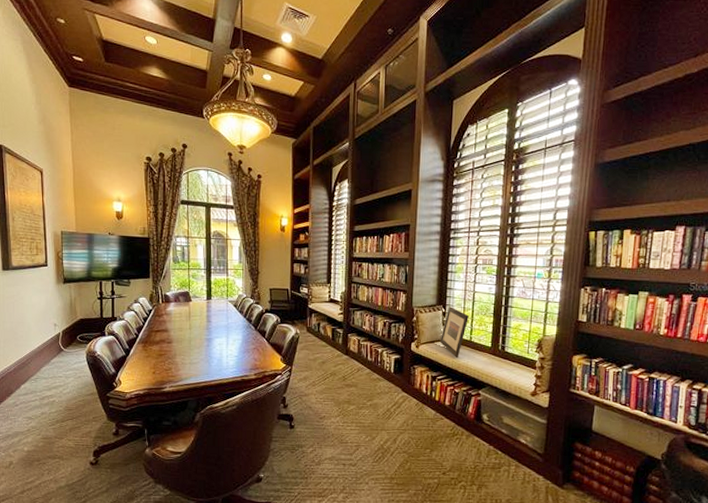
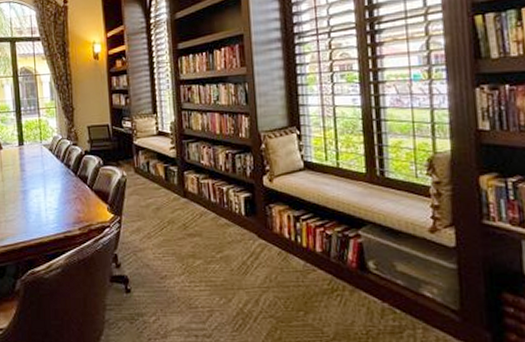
picture frame: present [439,306,469,359] -> none [298,127,332,191]

